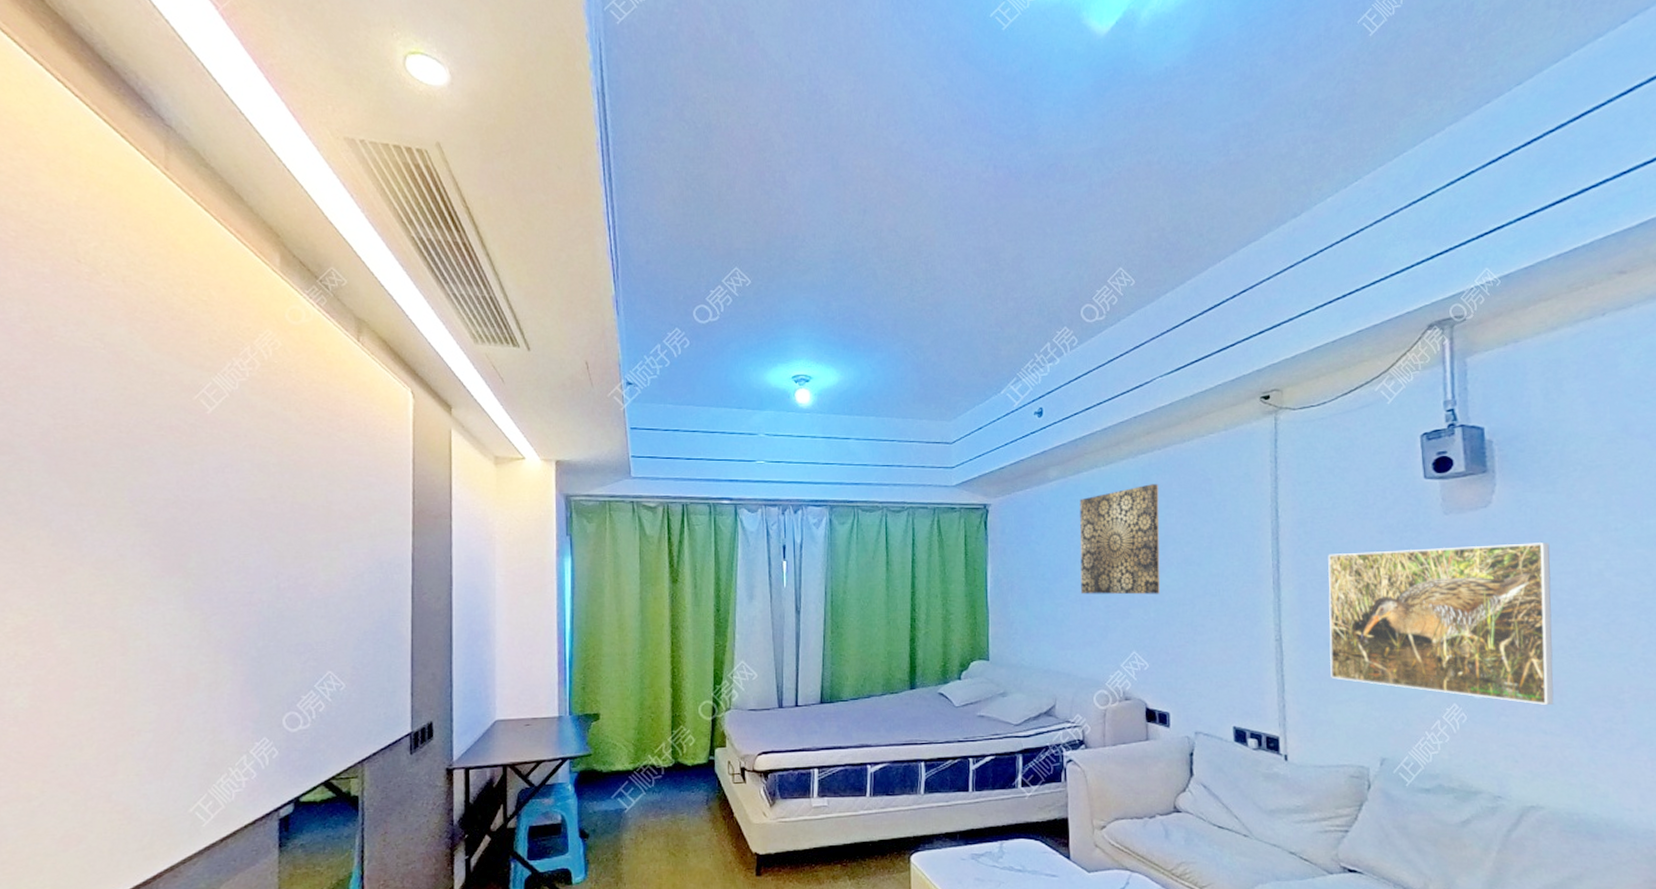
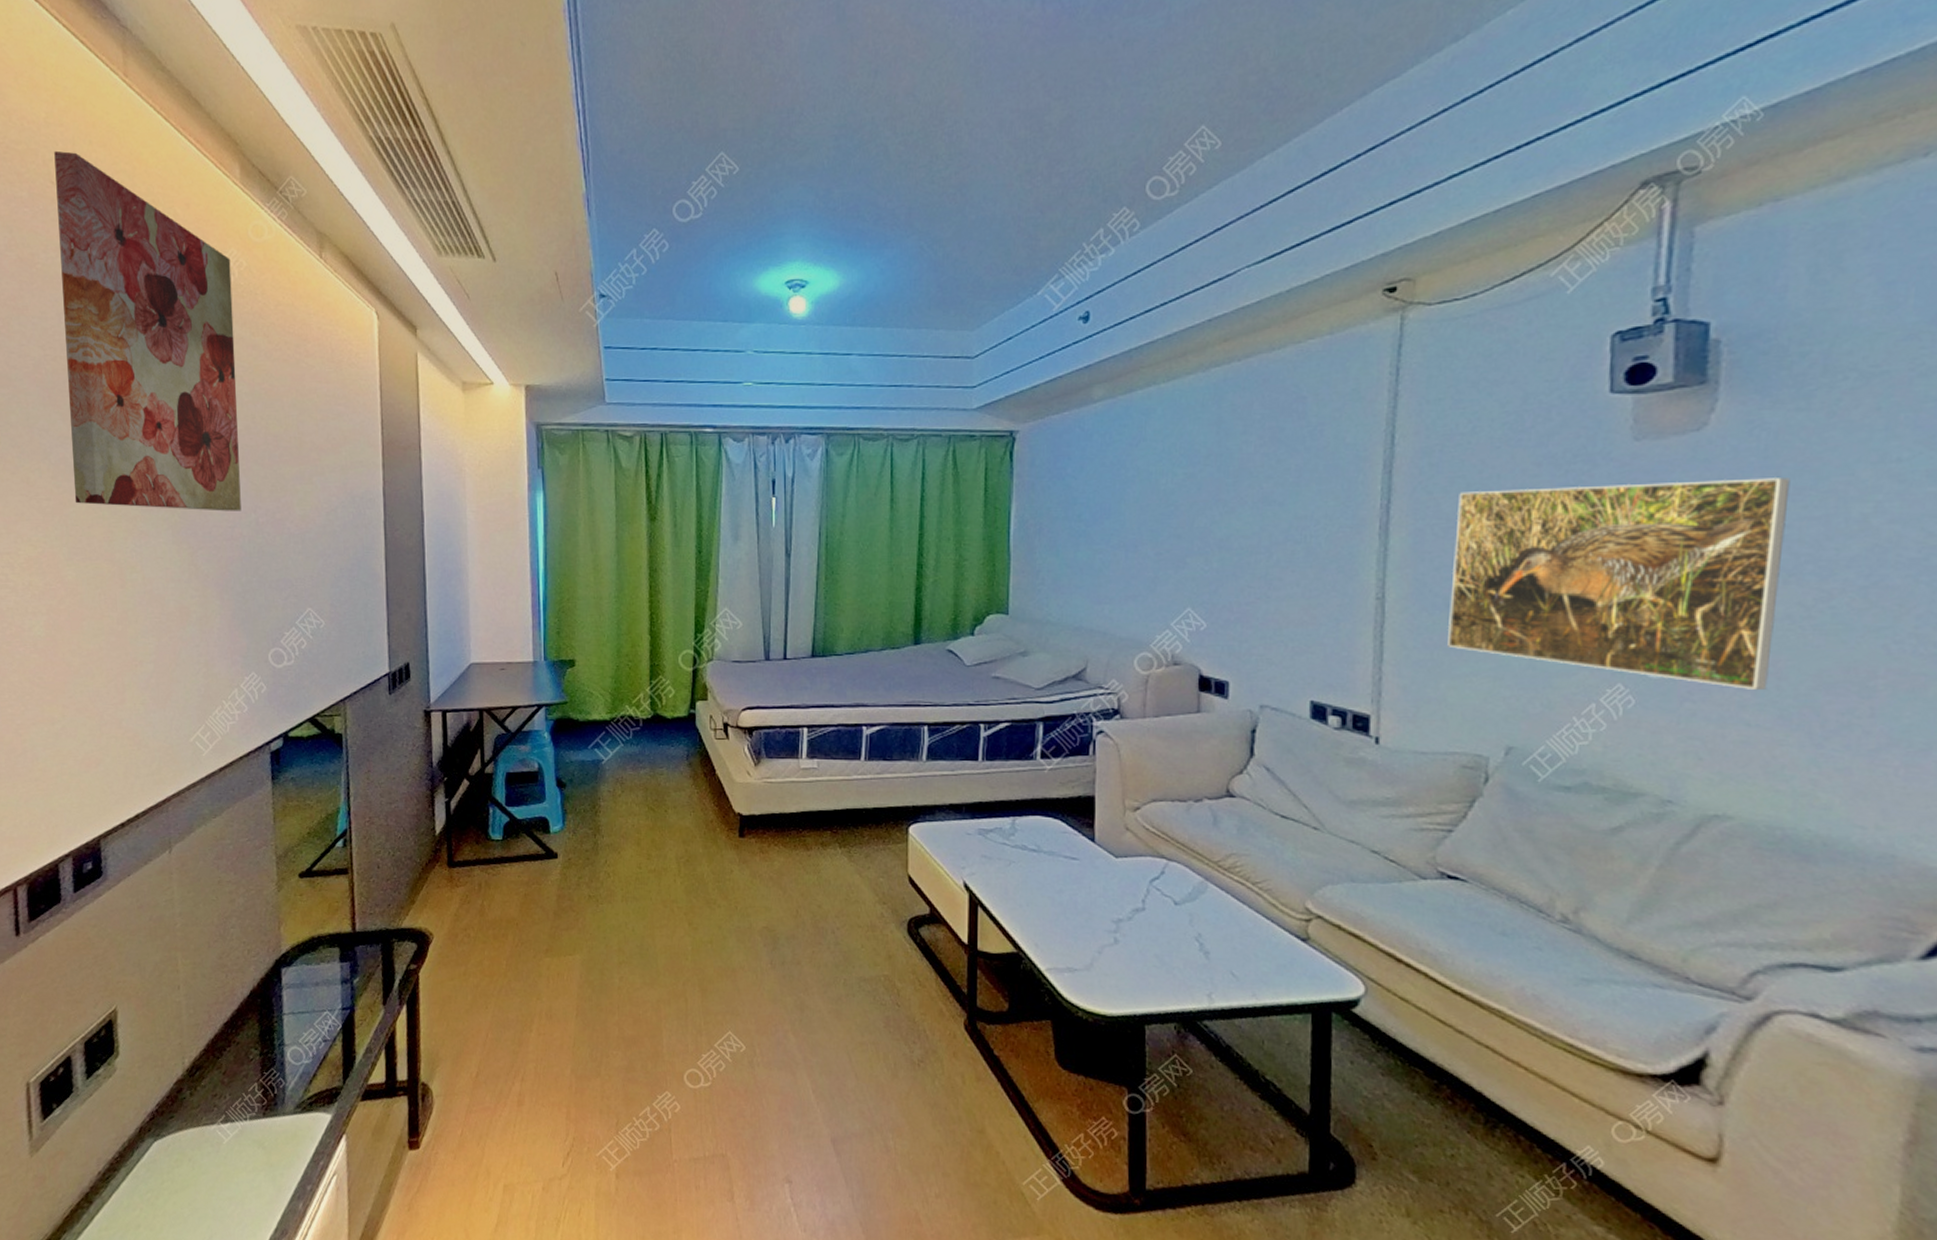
wall art: none [76,232,265,577] -> present [54,150,241,511]
wall art: present [1079,484,1160,595] -> none [1126,404,1234,540]

